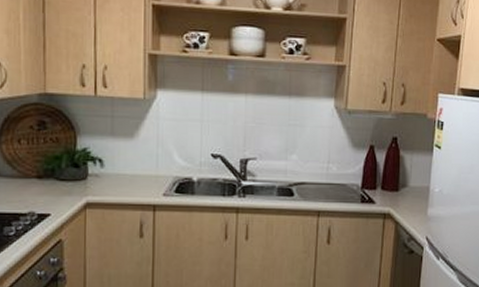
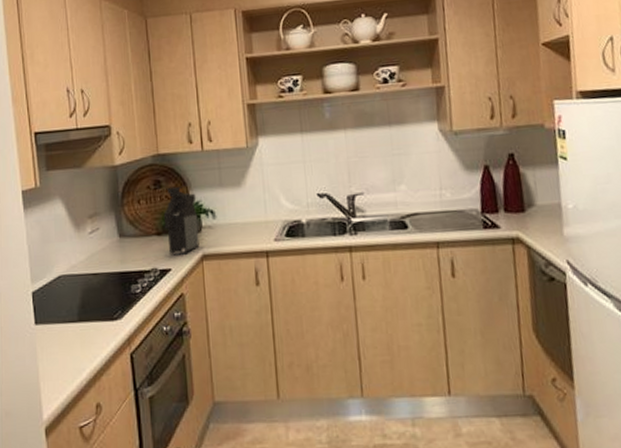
coffee maker: none [46,129,85,199] -> present [163,186,200,254]

